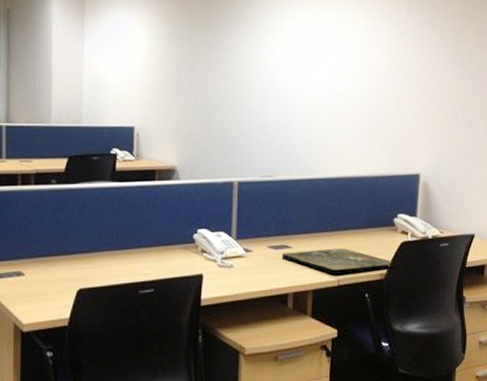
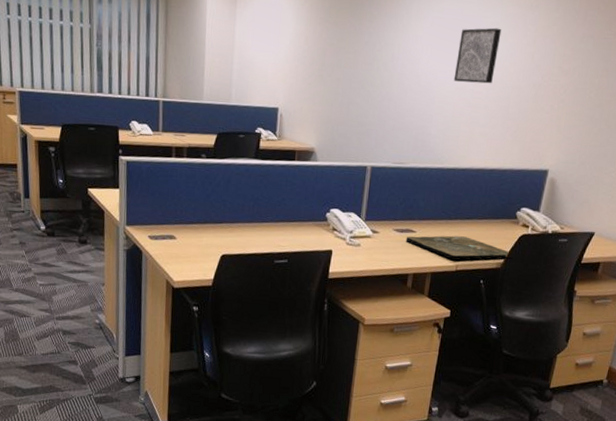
wall art: none [314,39,356,93] -> present [453,27,502,84]

